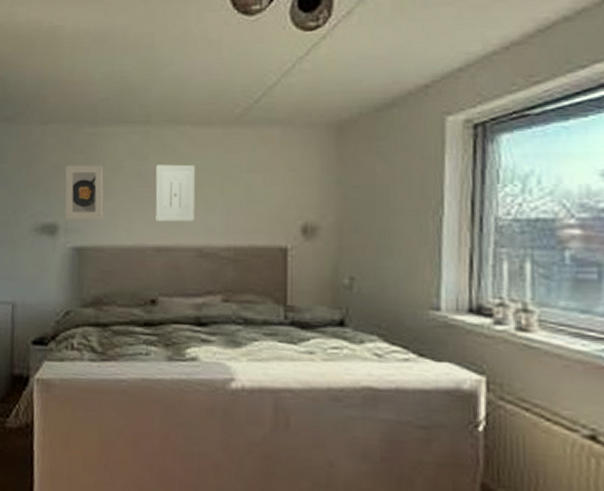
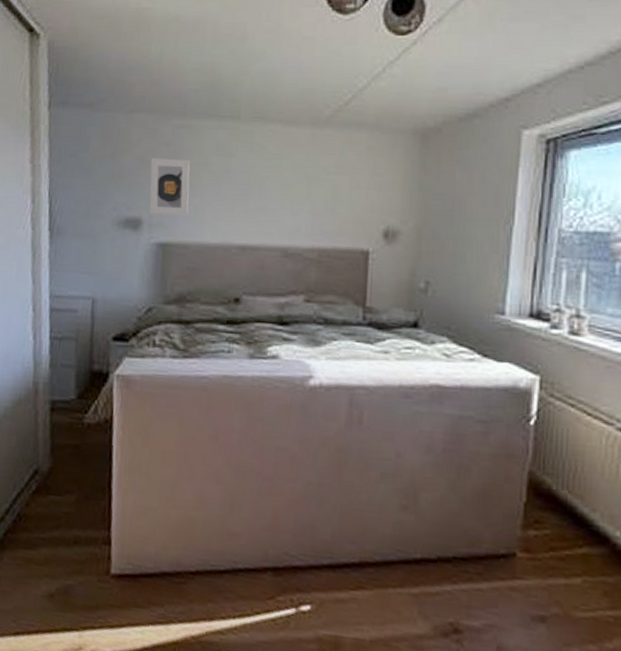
wall art: present [155,164,196,222] -> none [242,162,283,222]

